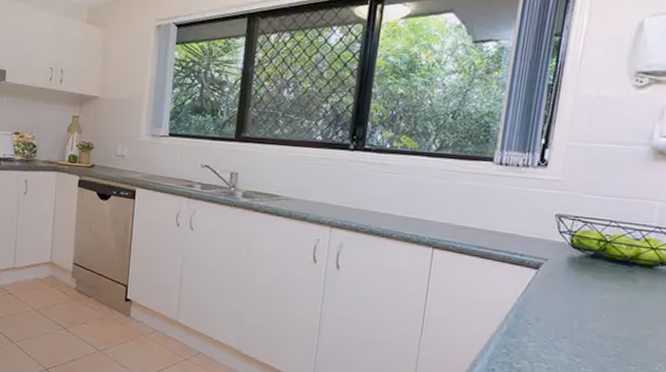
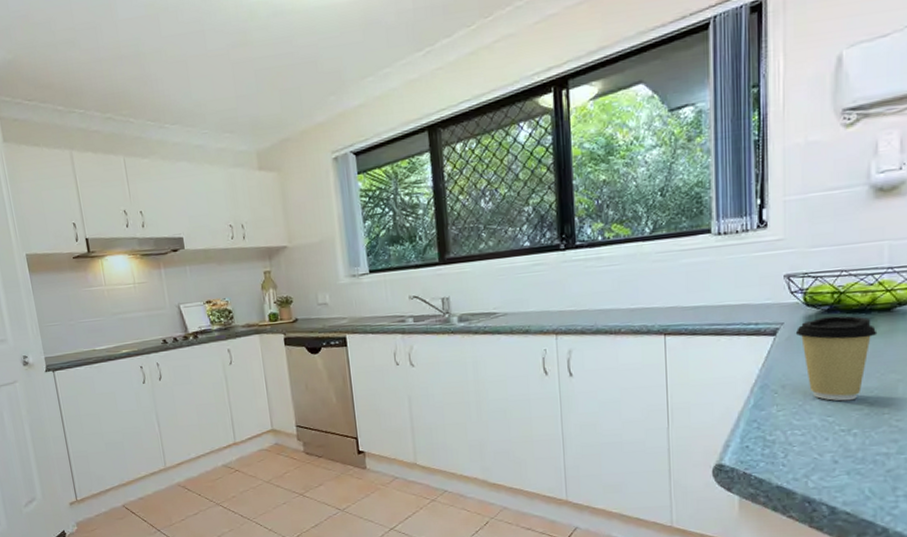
coffee cup: none [557,261,637,346] -> present [795,316,878,401]

